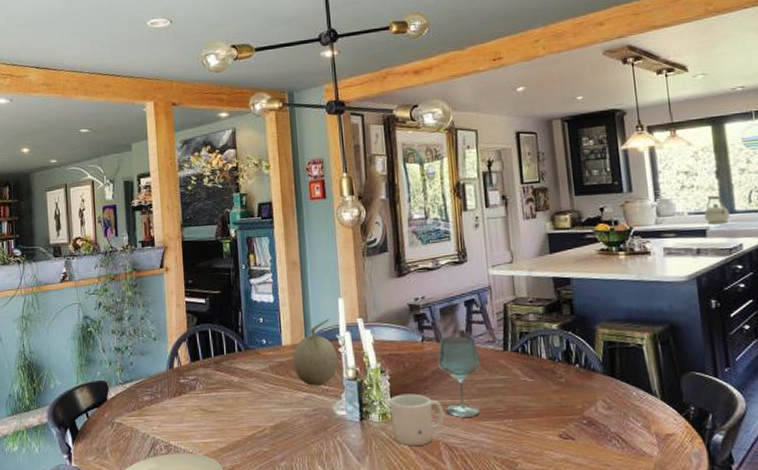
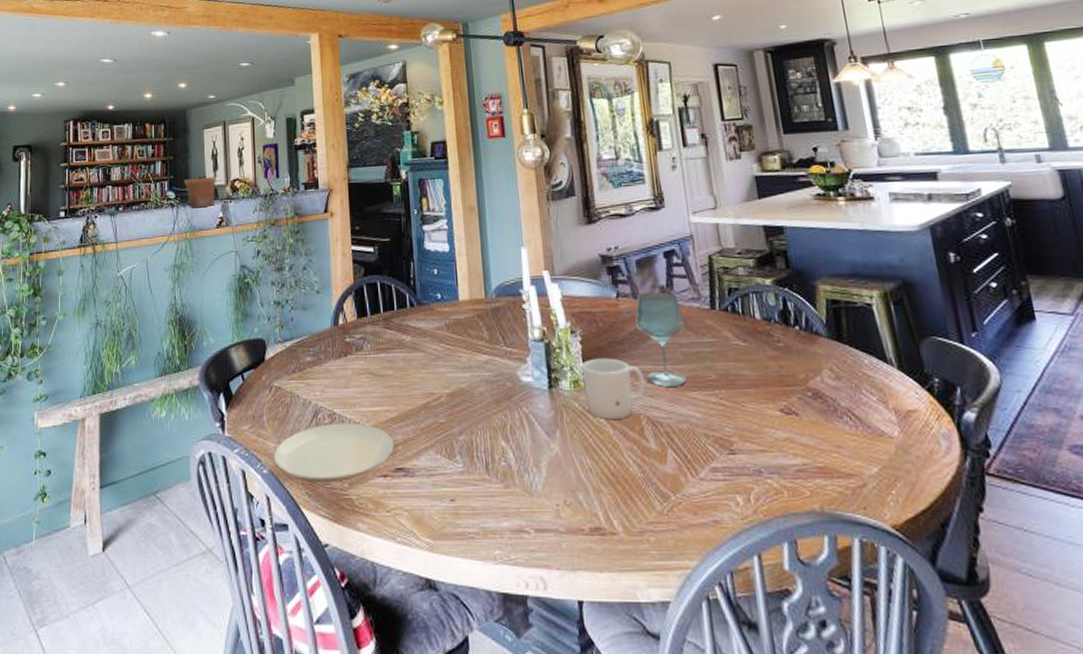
planter: none [29,235,60,265] -> present [184,176,217,209]
fruit: present [293,319,338,386] -> none [471,271,522,347]
kettle: present [704,195,730,225] -> none [933,133,964,167]

